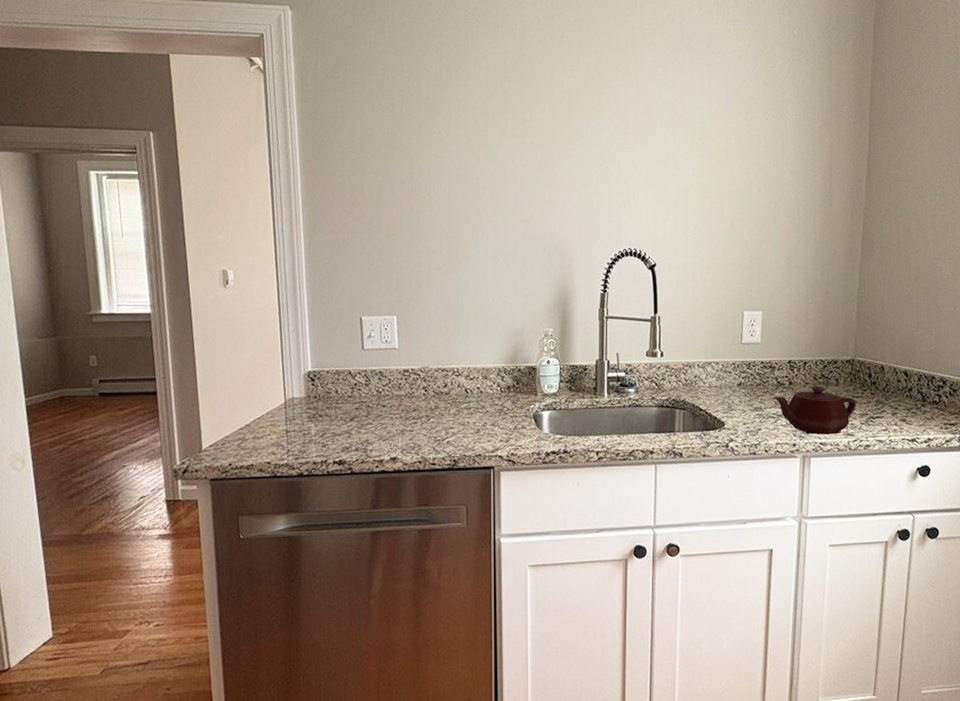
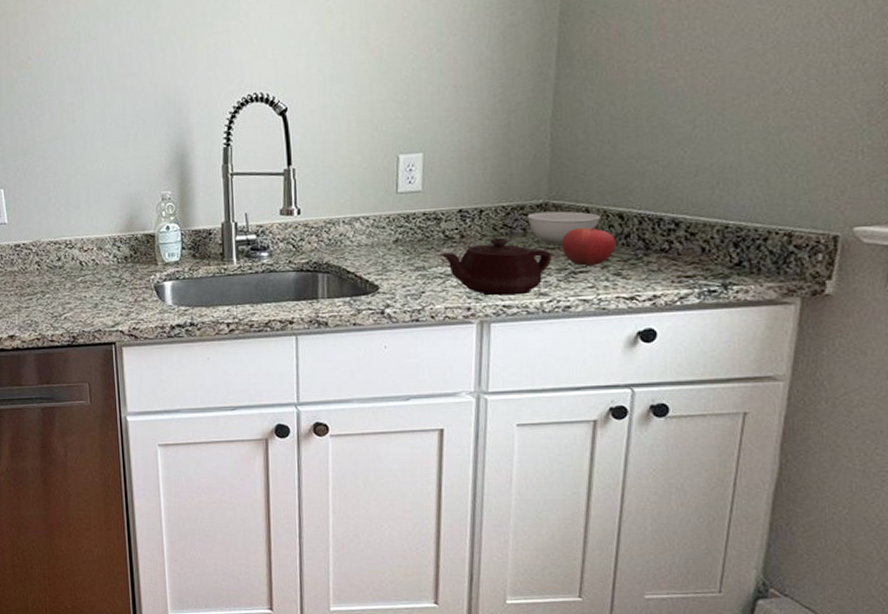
soup bowl: none [839,366,891,395] -> present [526,211,600,246]
fruit: none [864,379,902,413] -> present [561,225,616,266]

